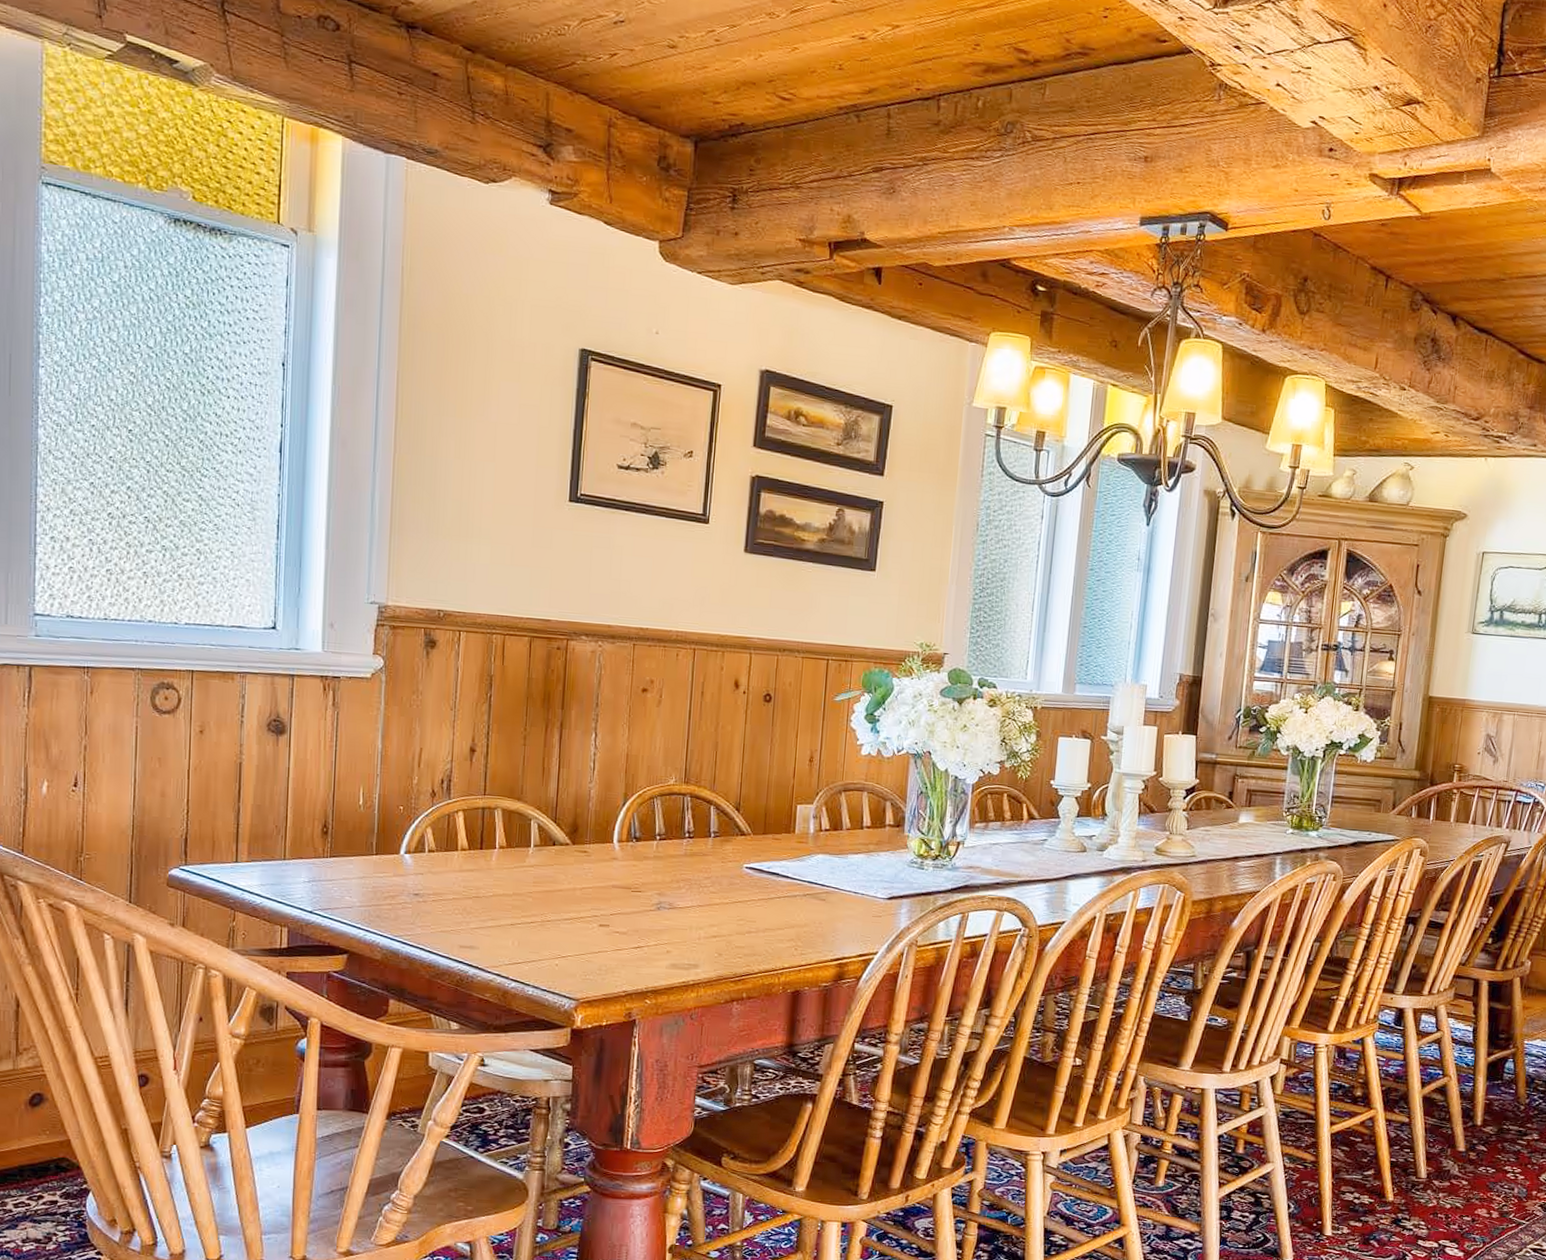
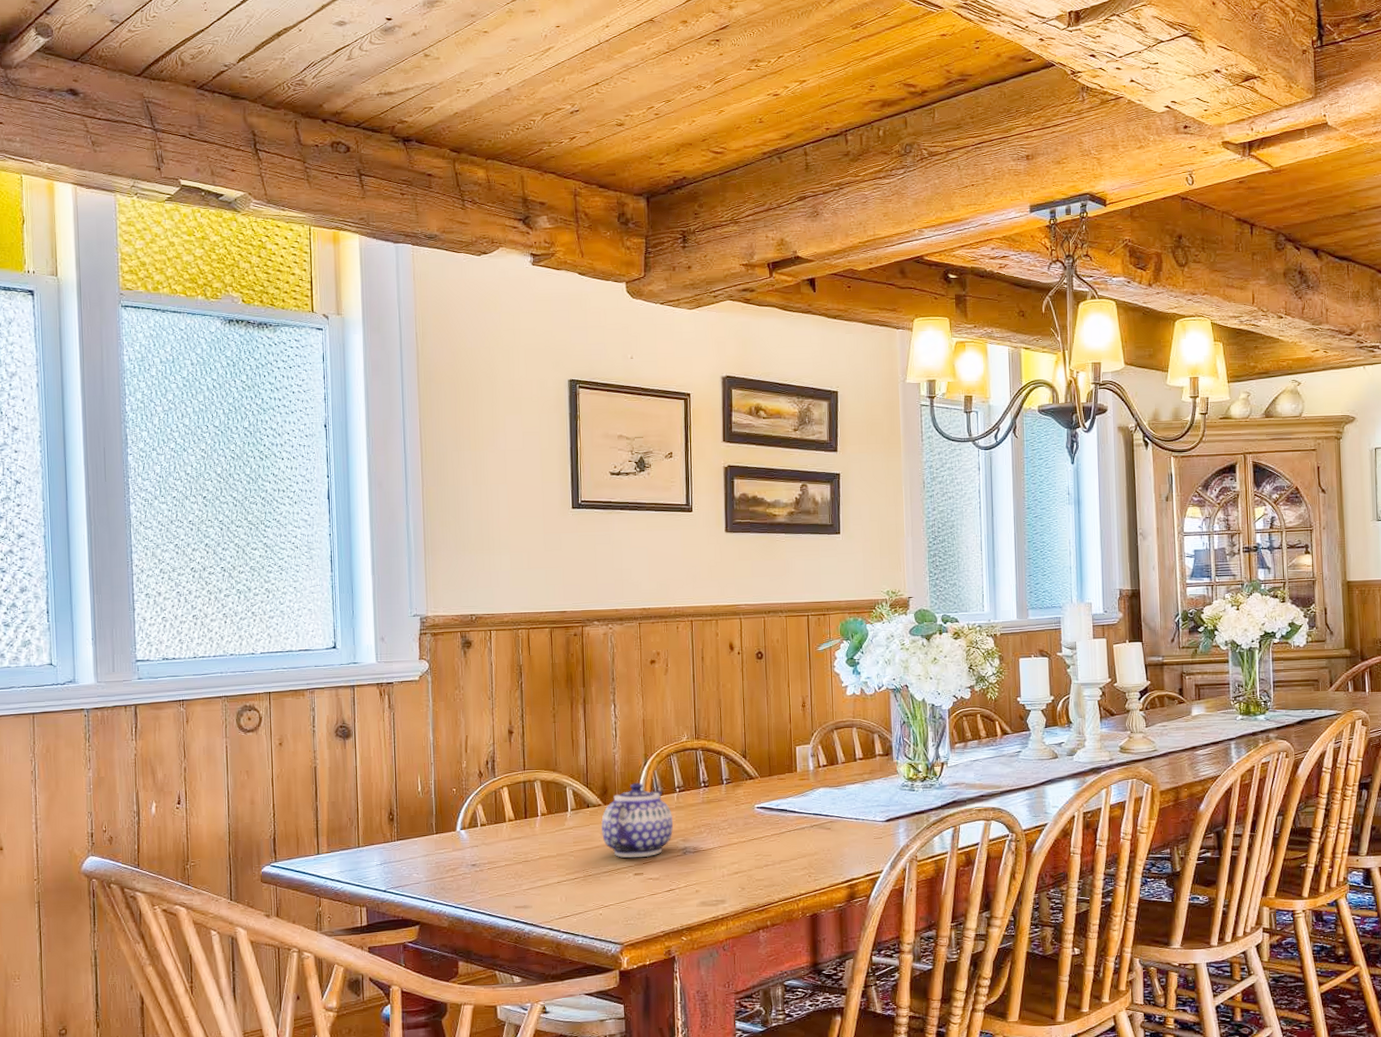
teapot: none [567,823,649,908] -> present [601,782,673,858]

